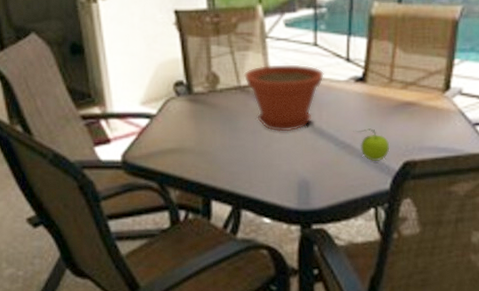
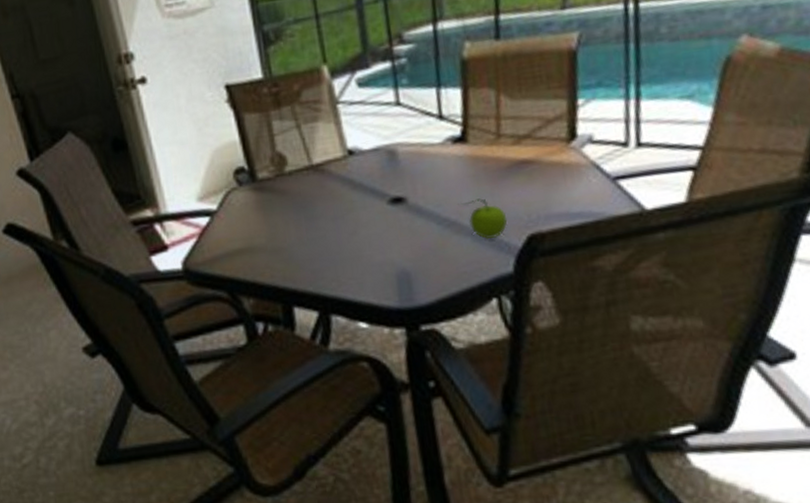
plant pot: present [243,63,324,132] -> none [315,129,414,216]

